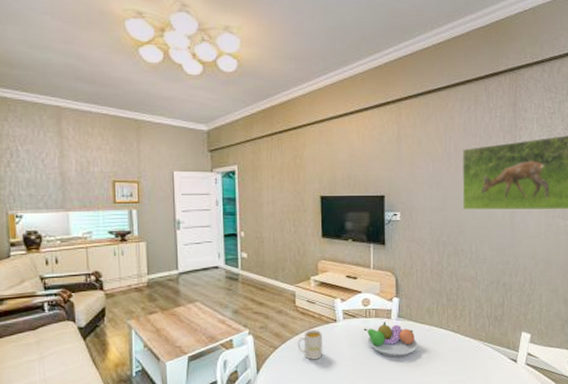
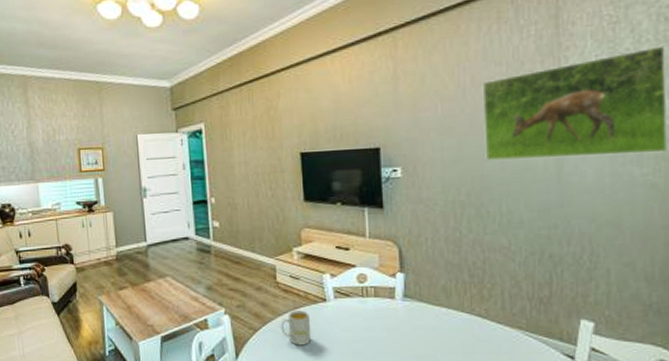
fruit bowl: present [364,321,418,357] -> none [361,302,432,346]

